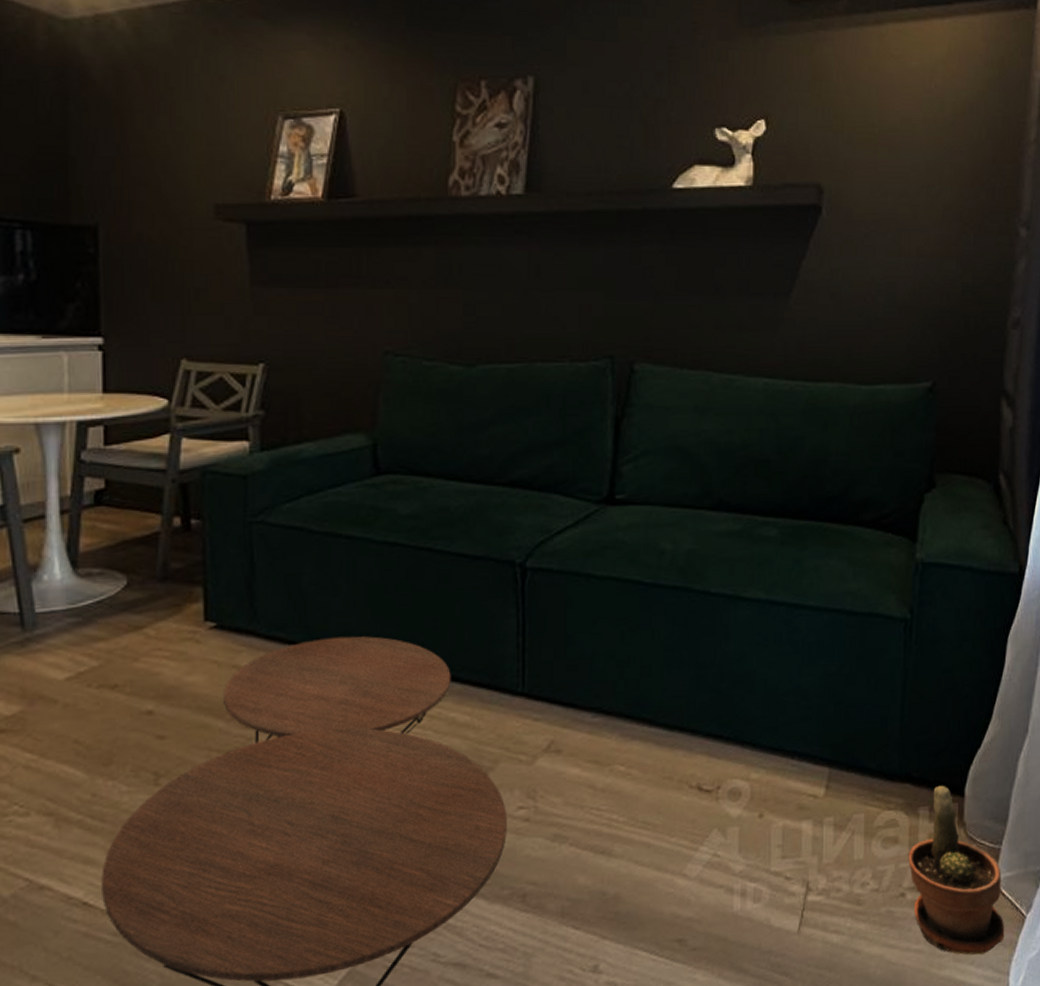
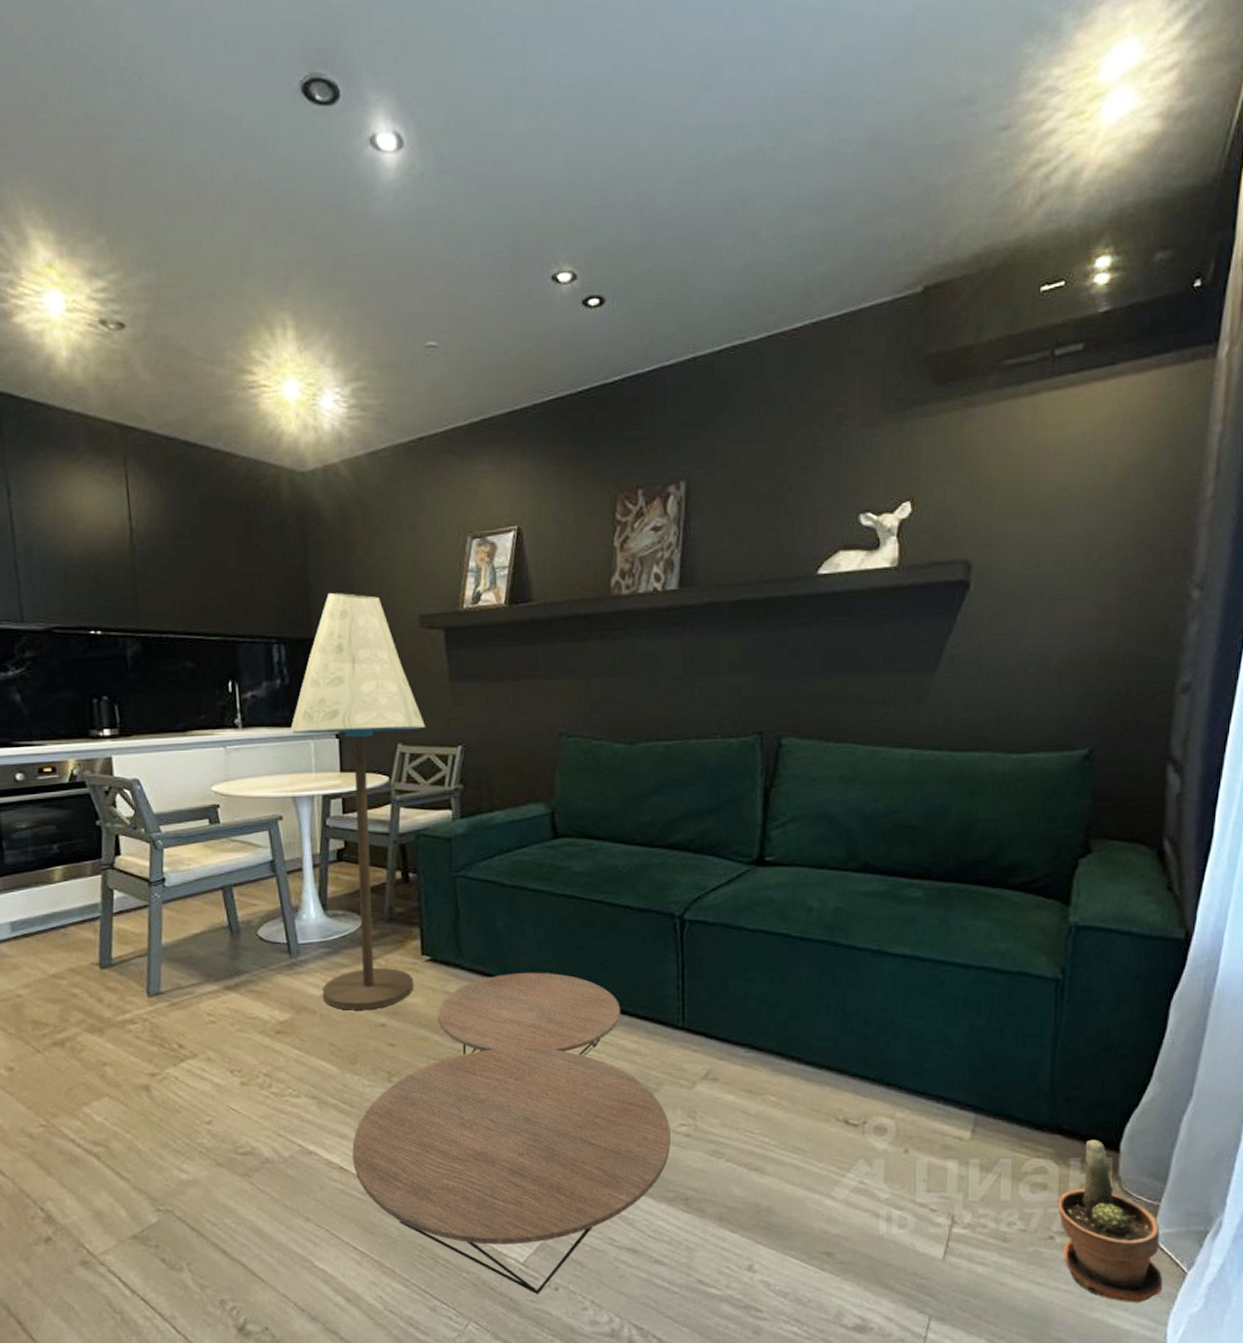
floor lamp: none [34,171,217,697] -> present [289,593,425,1010]

